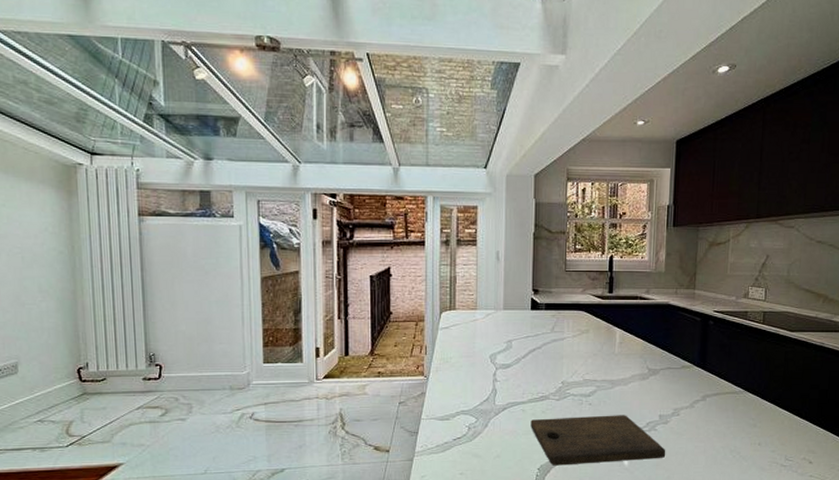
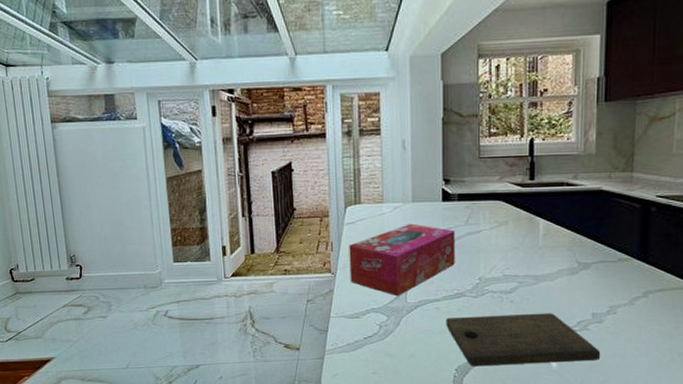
tissue box: none [442,330,541,399] -> present [349,223,455,297]

